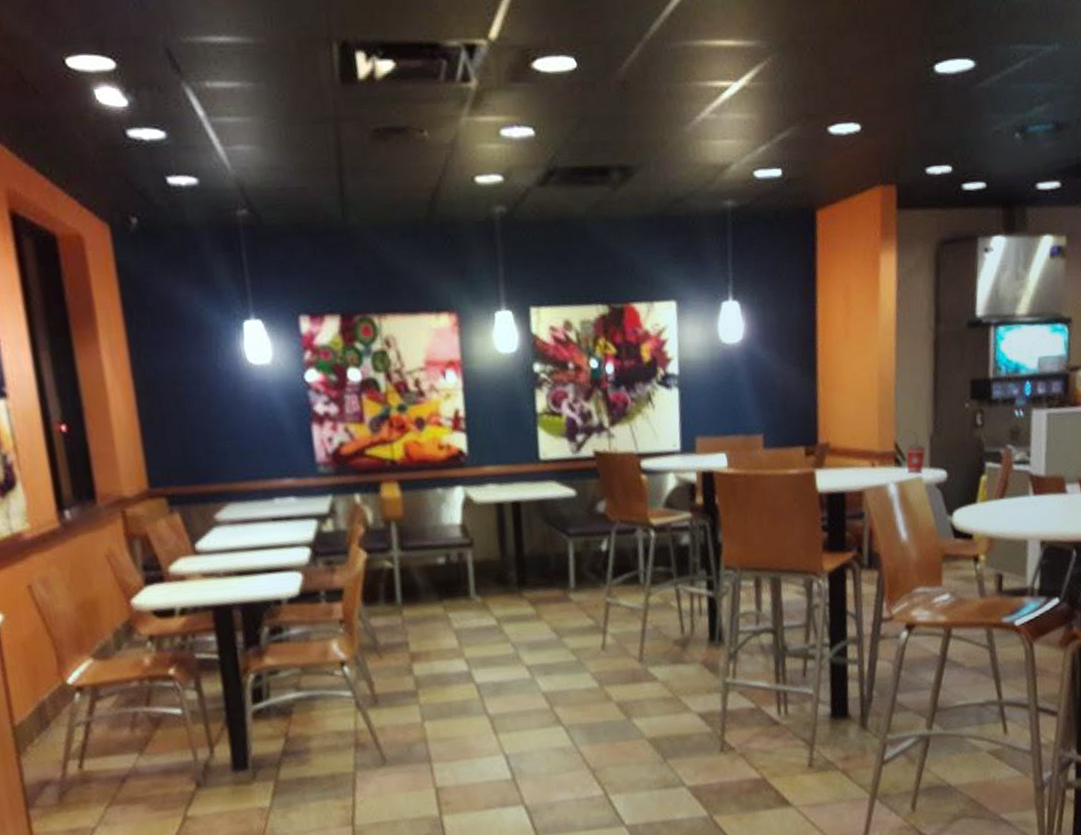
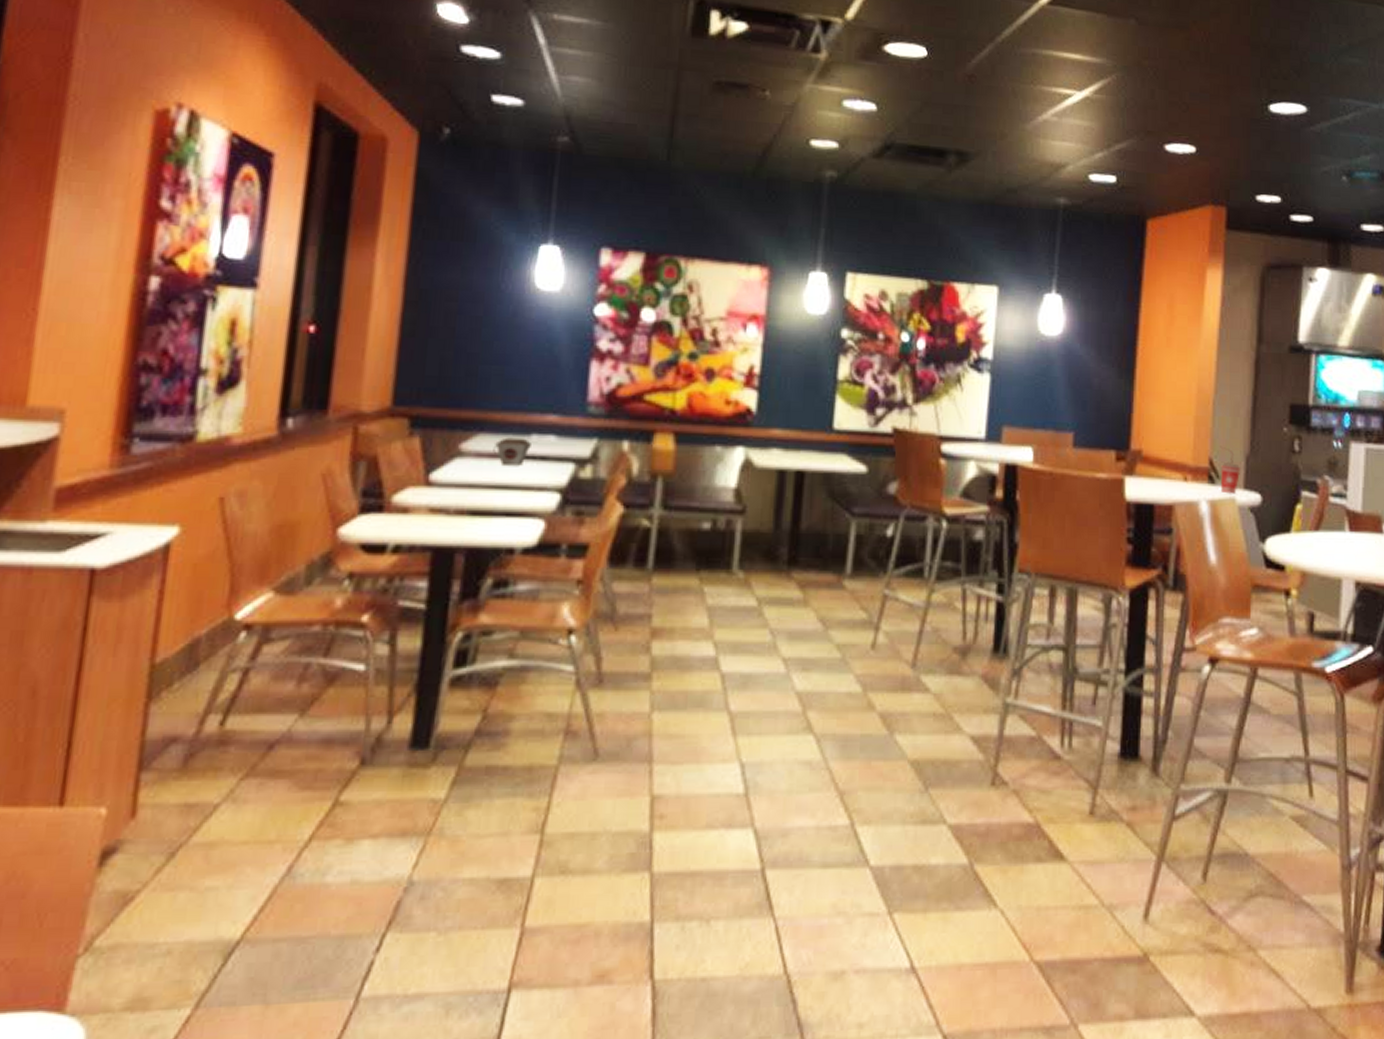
takeout container: none [243,502,276,530] -> present [493,437,531,467]

